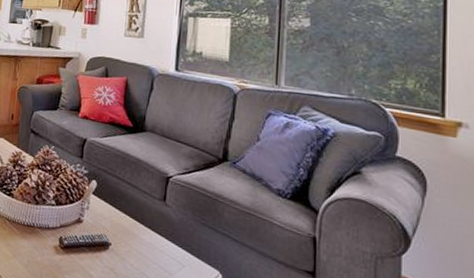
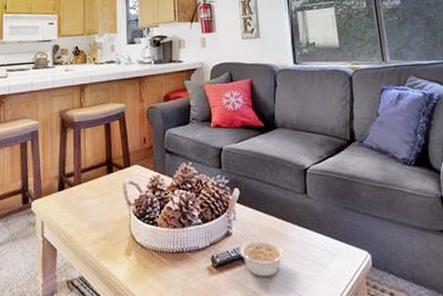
legume: none [87,231,132,270] -> present [239,239,285,277]

